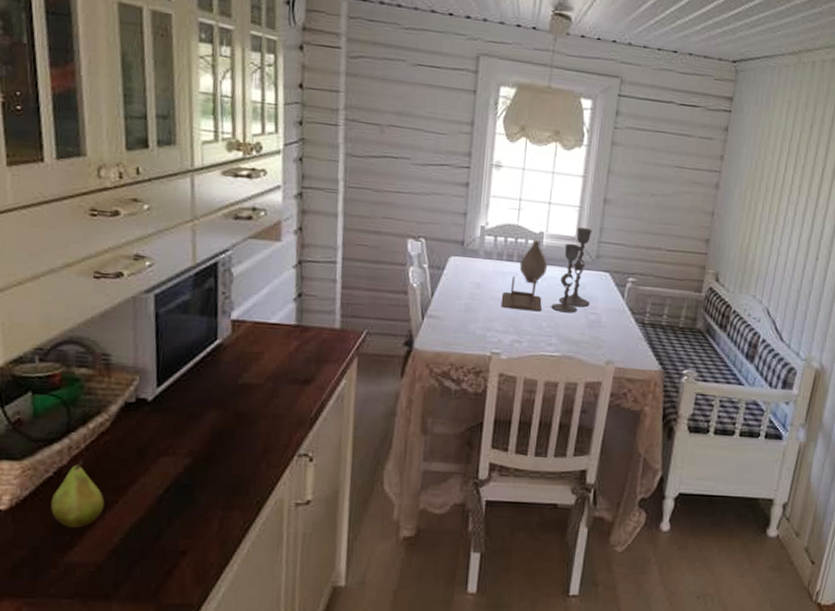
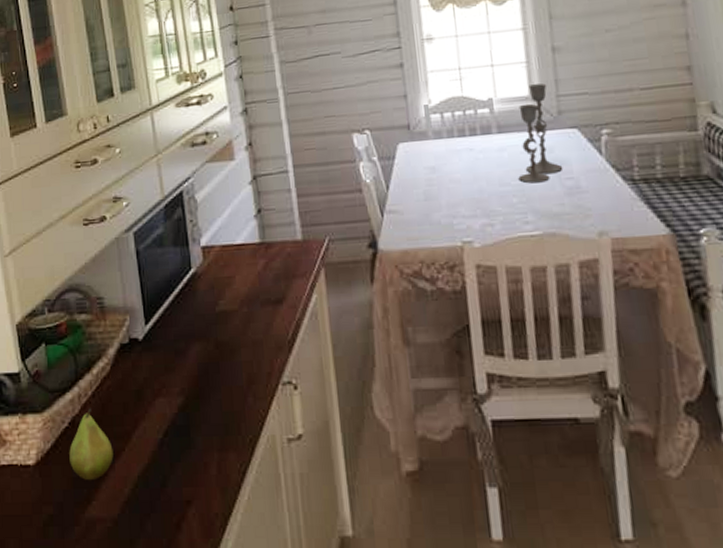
napkin holder: present [500,276,542,312] -> none [461,151,508,189]
vase: present [519,239,548,283] -> none [472,107,505,156]

